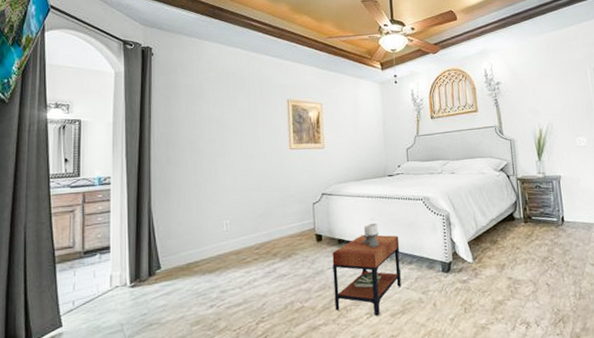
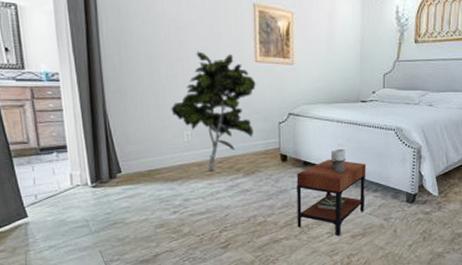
indoor plant: none [212,144,291,260] -> present [171,51,256,172]

